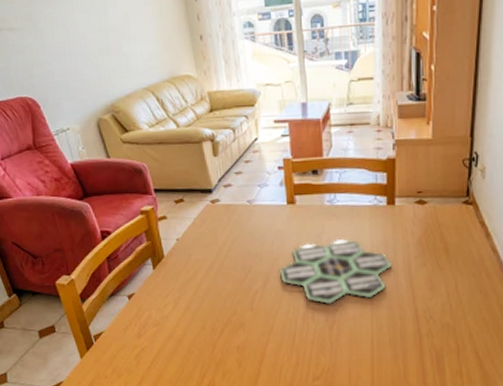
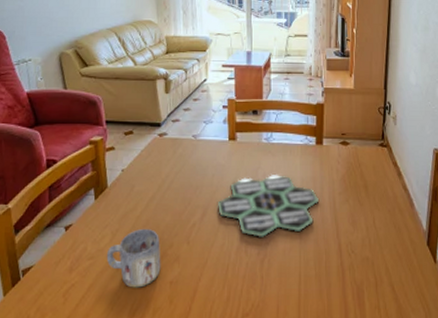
mug: none [171,296,227,352] -> present [106,228,161,288]

